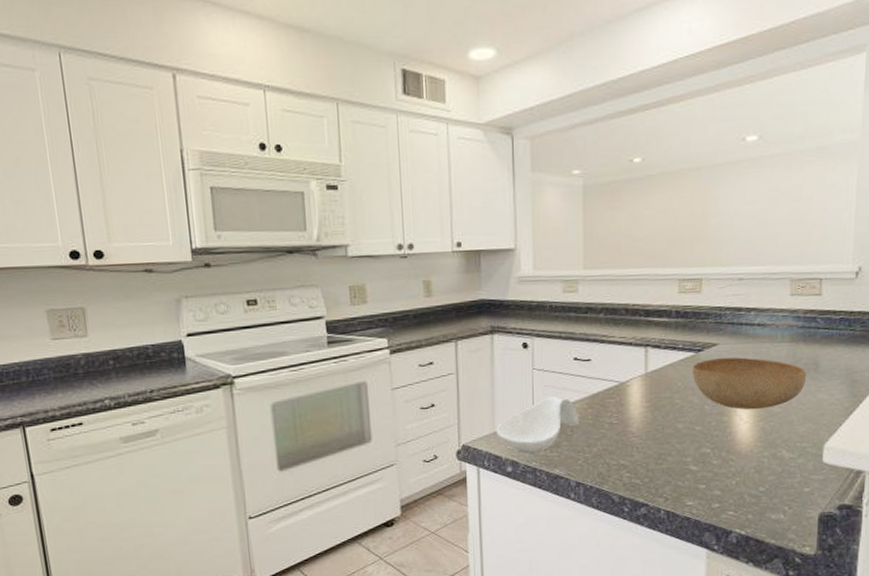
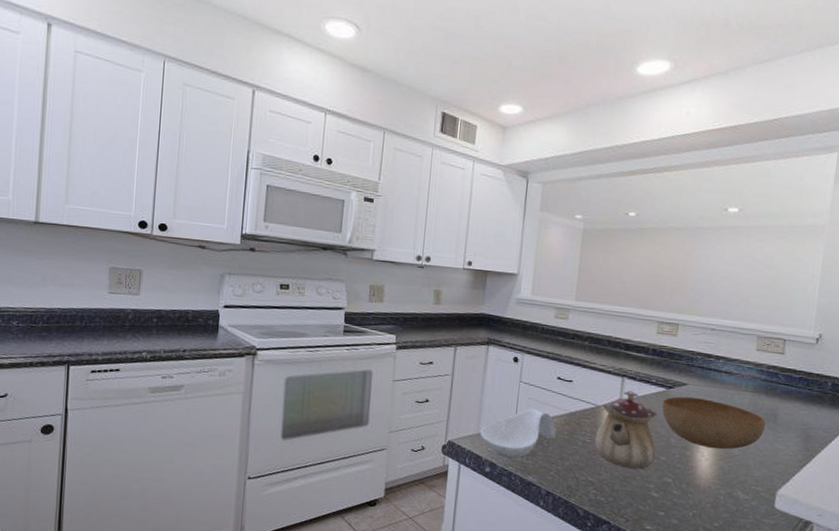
teapot: none [623,360,692,445] -> present [594,390,657,469]

